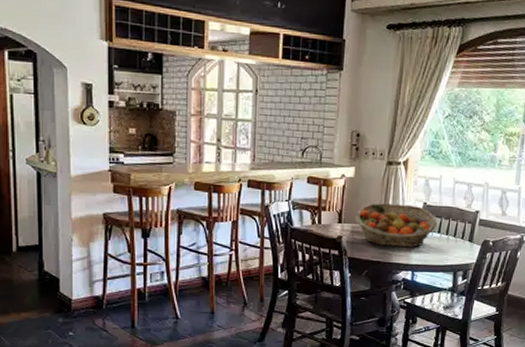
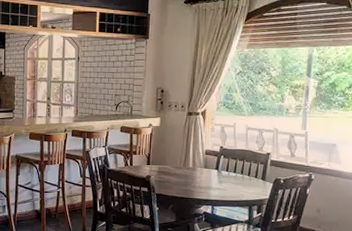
fruit basket: present [355,203,438,248] -> none [161,147,233,186]

